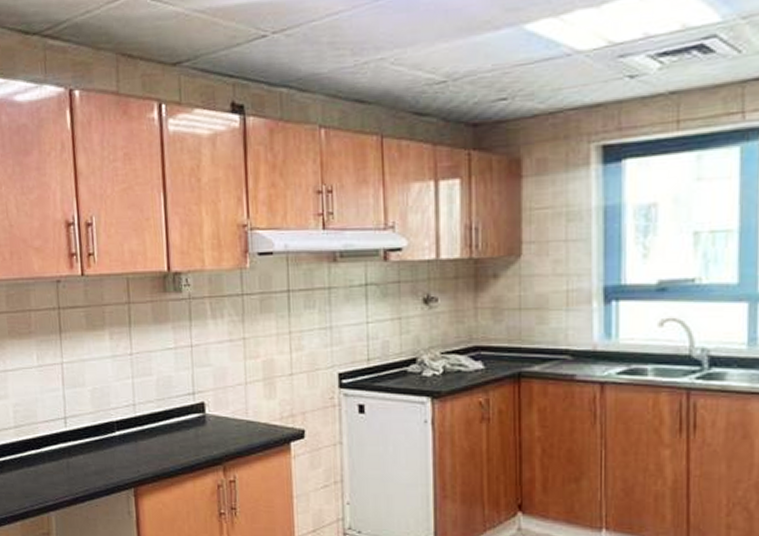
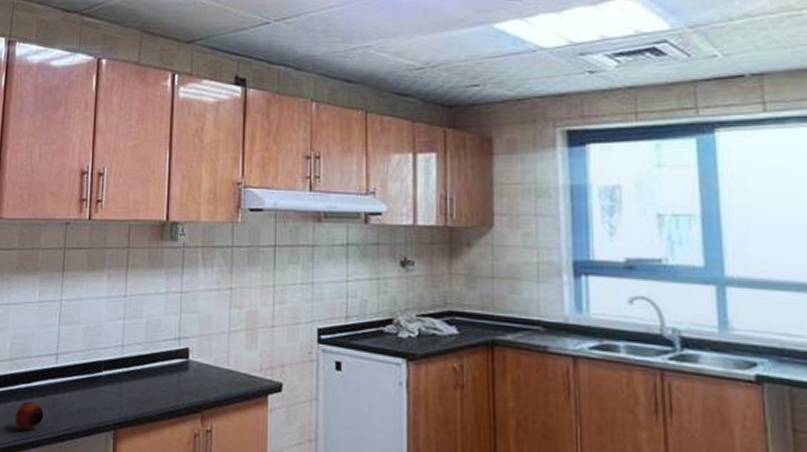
apple: none [28,467,59,494] -> present [14,401,44,430]

